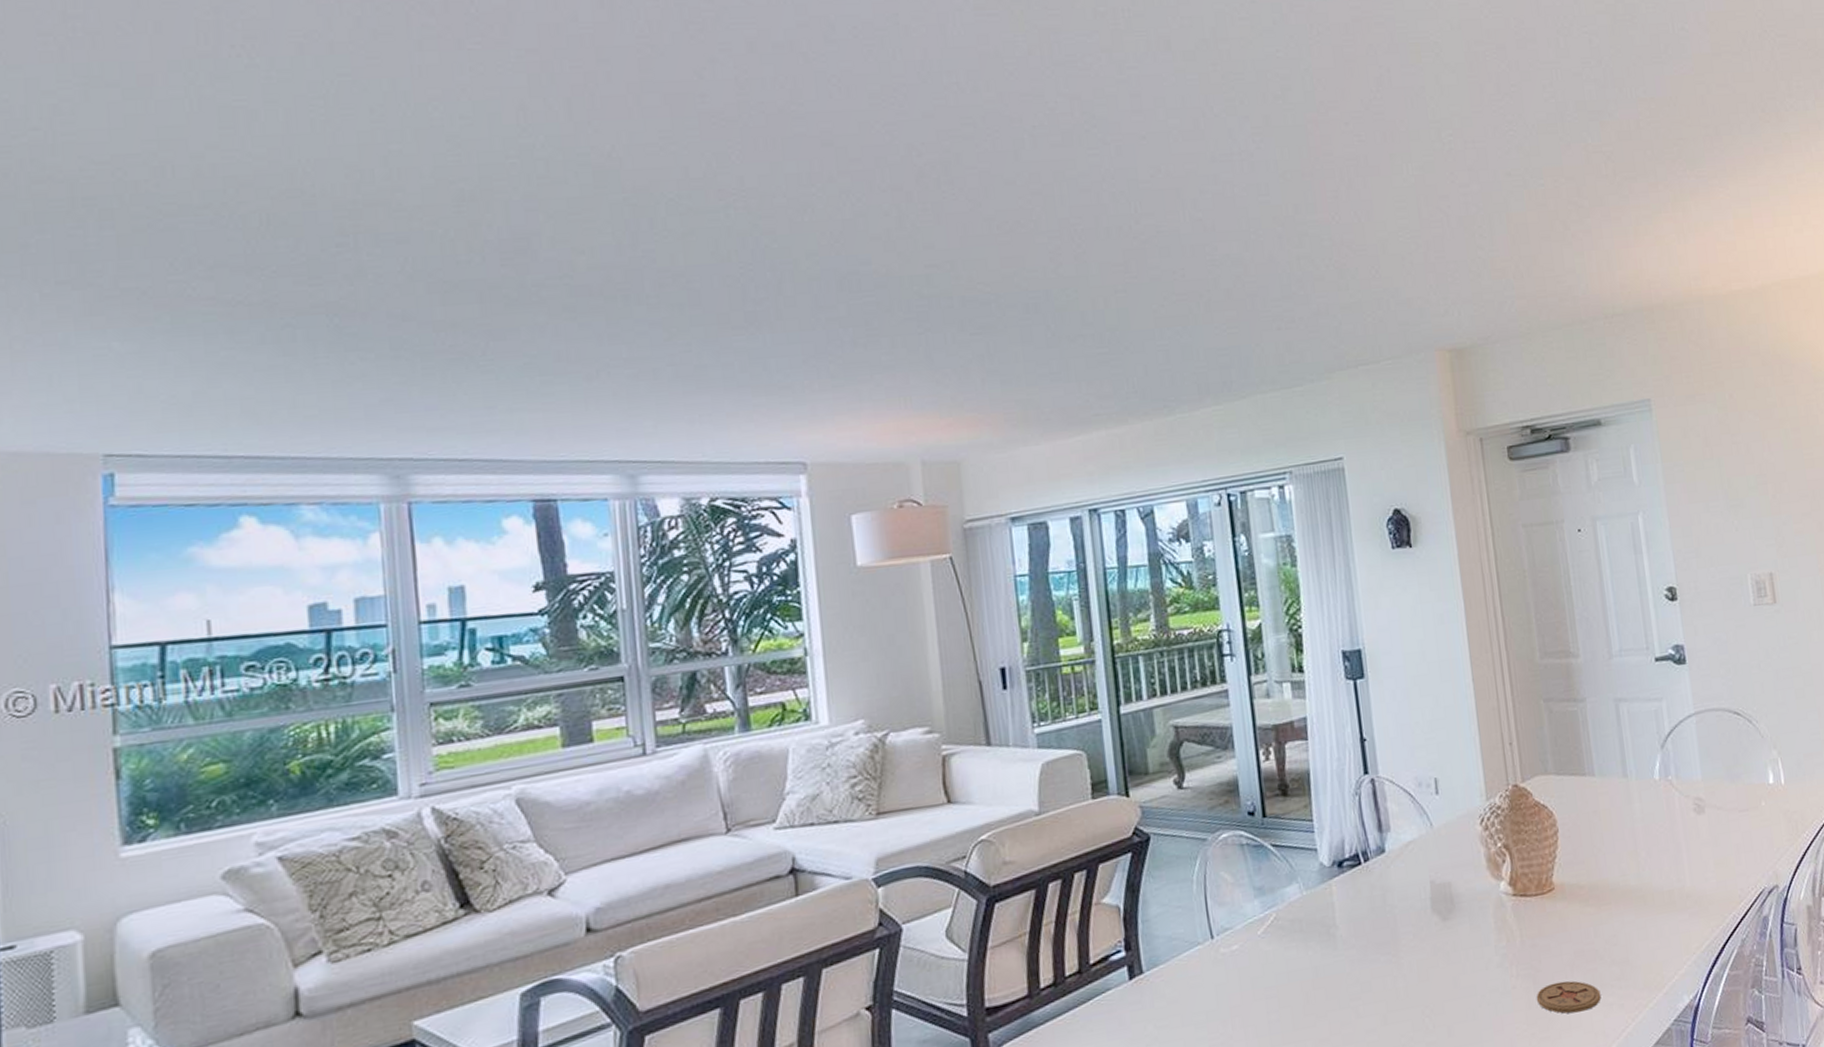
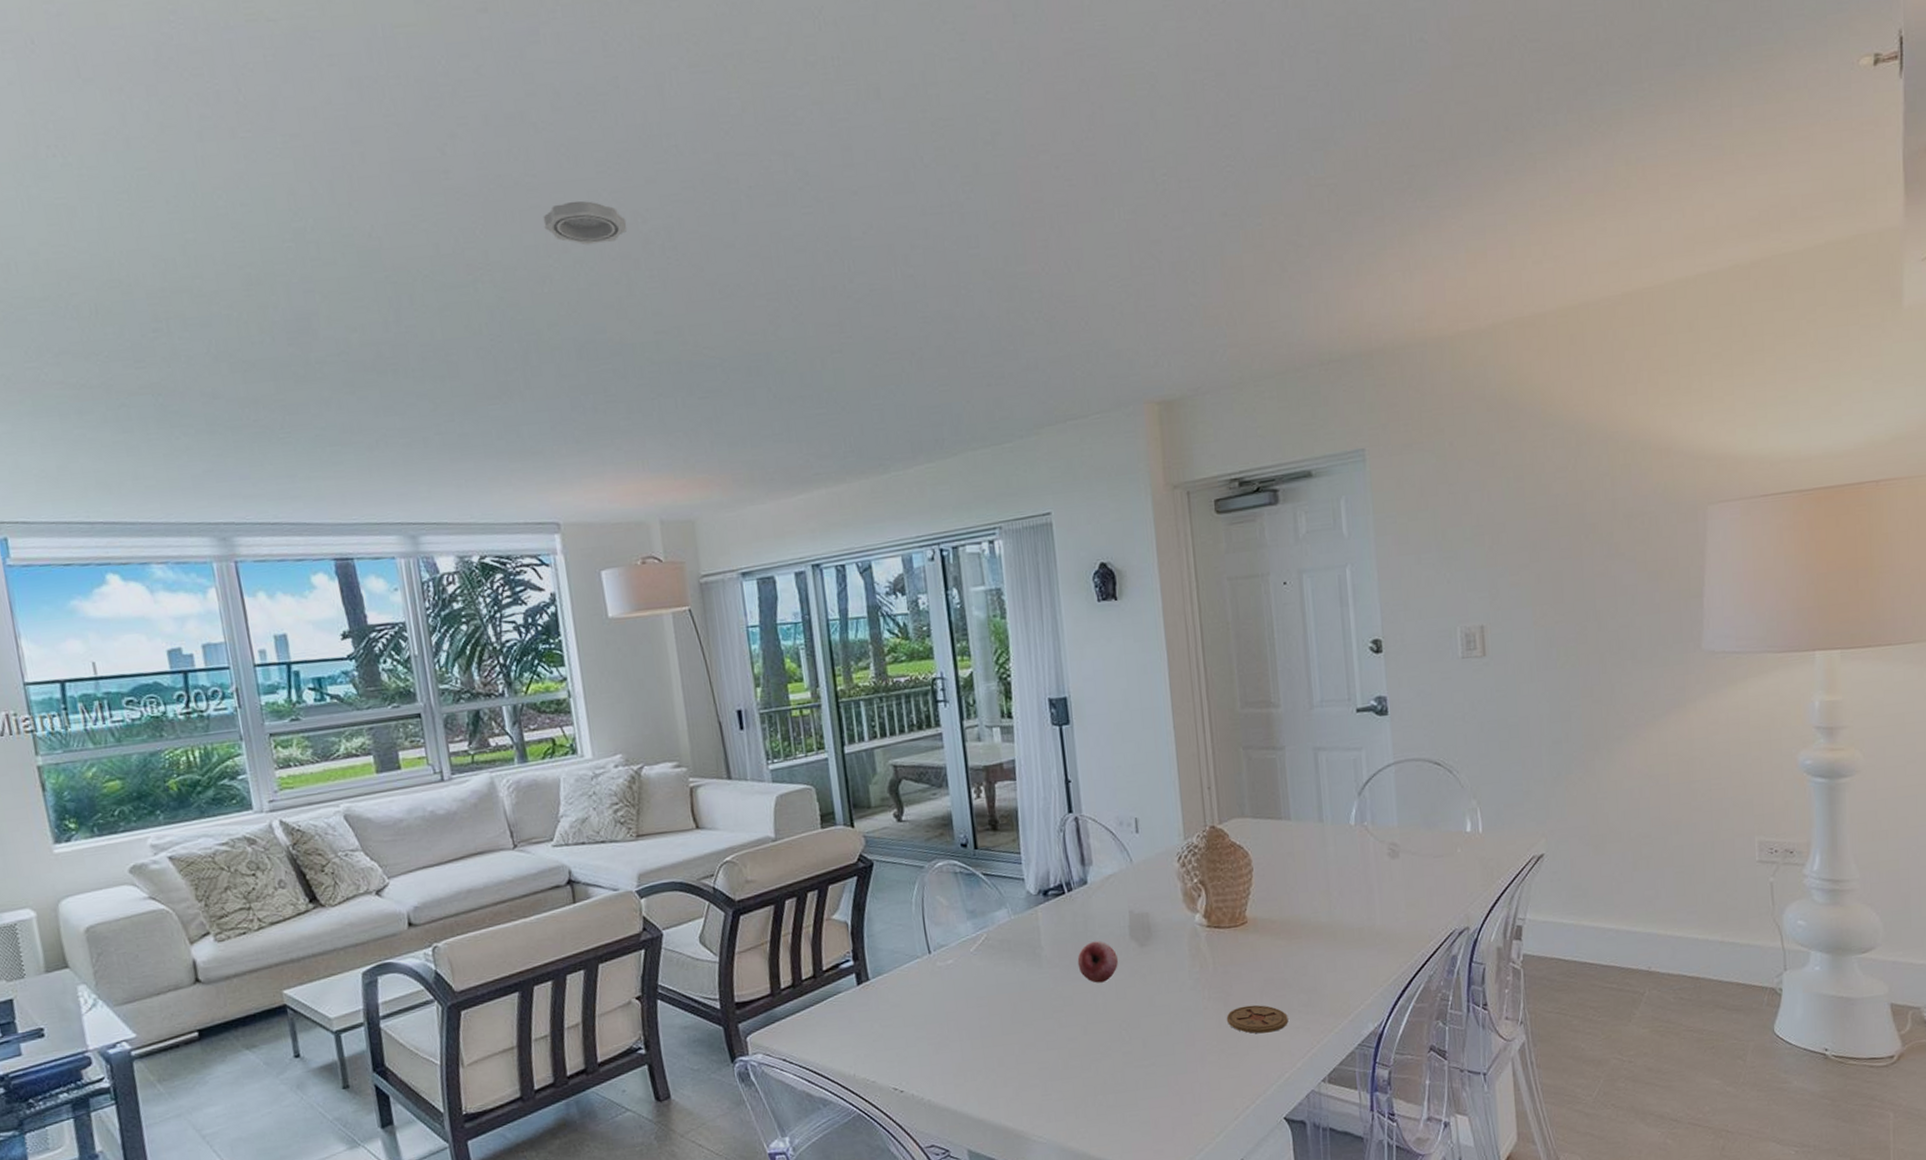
smoke detector: none [808,131,901,176] -> present [543,200,628,245]
fruit: none [1375,916,1420,965] -> present [1077,941,1118,983]

